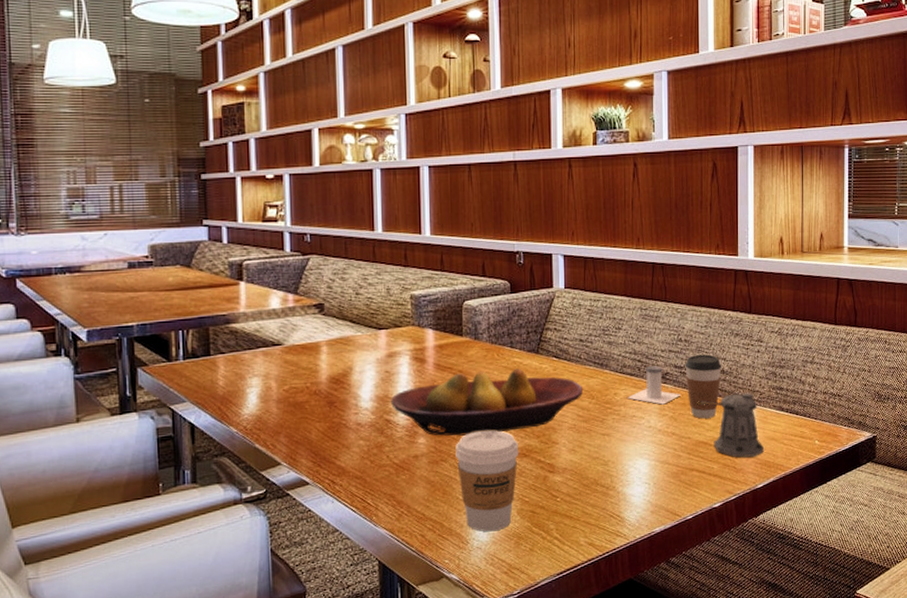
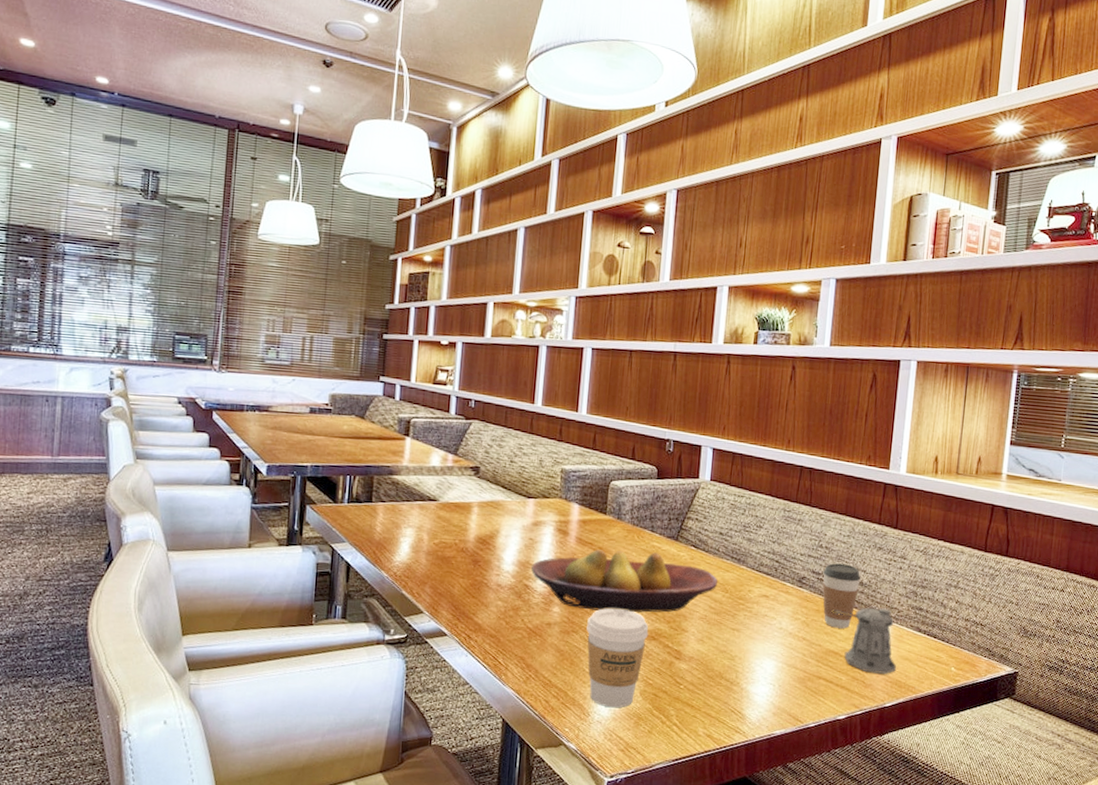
salt shaker: present [627,366,681,405] -> none [761,568,816,608]

